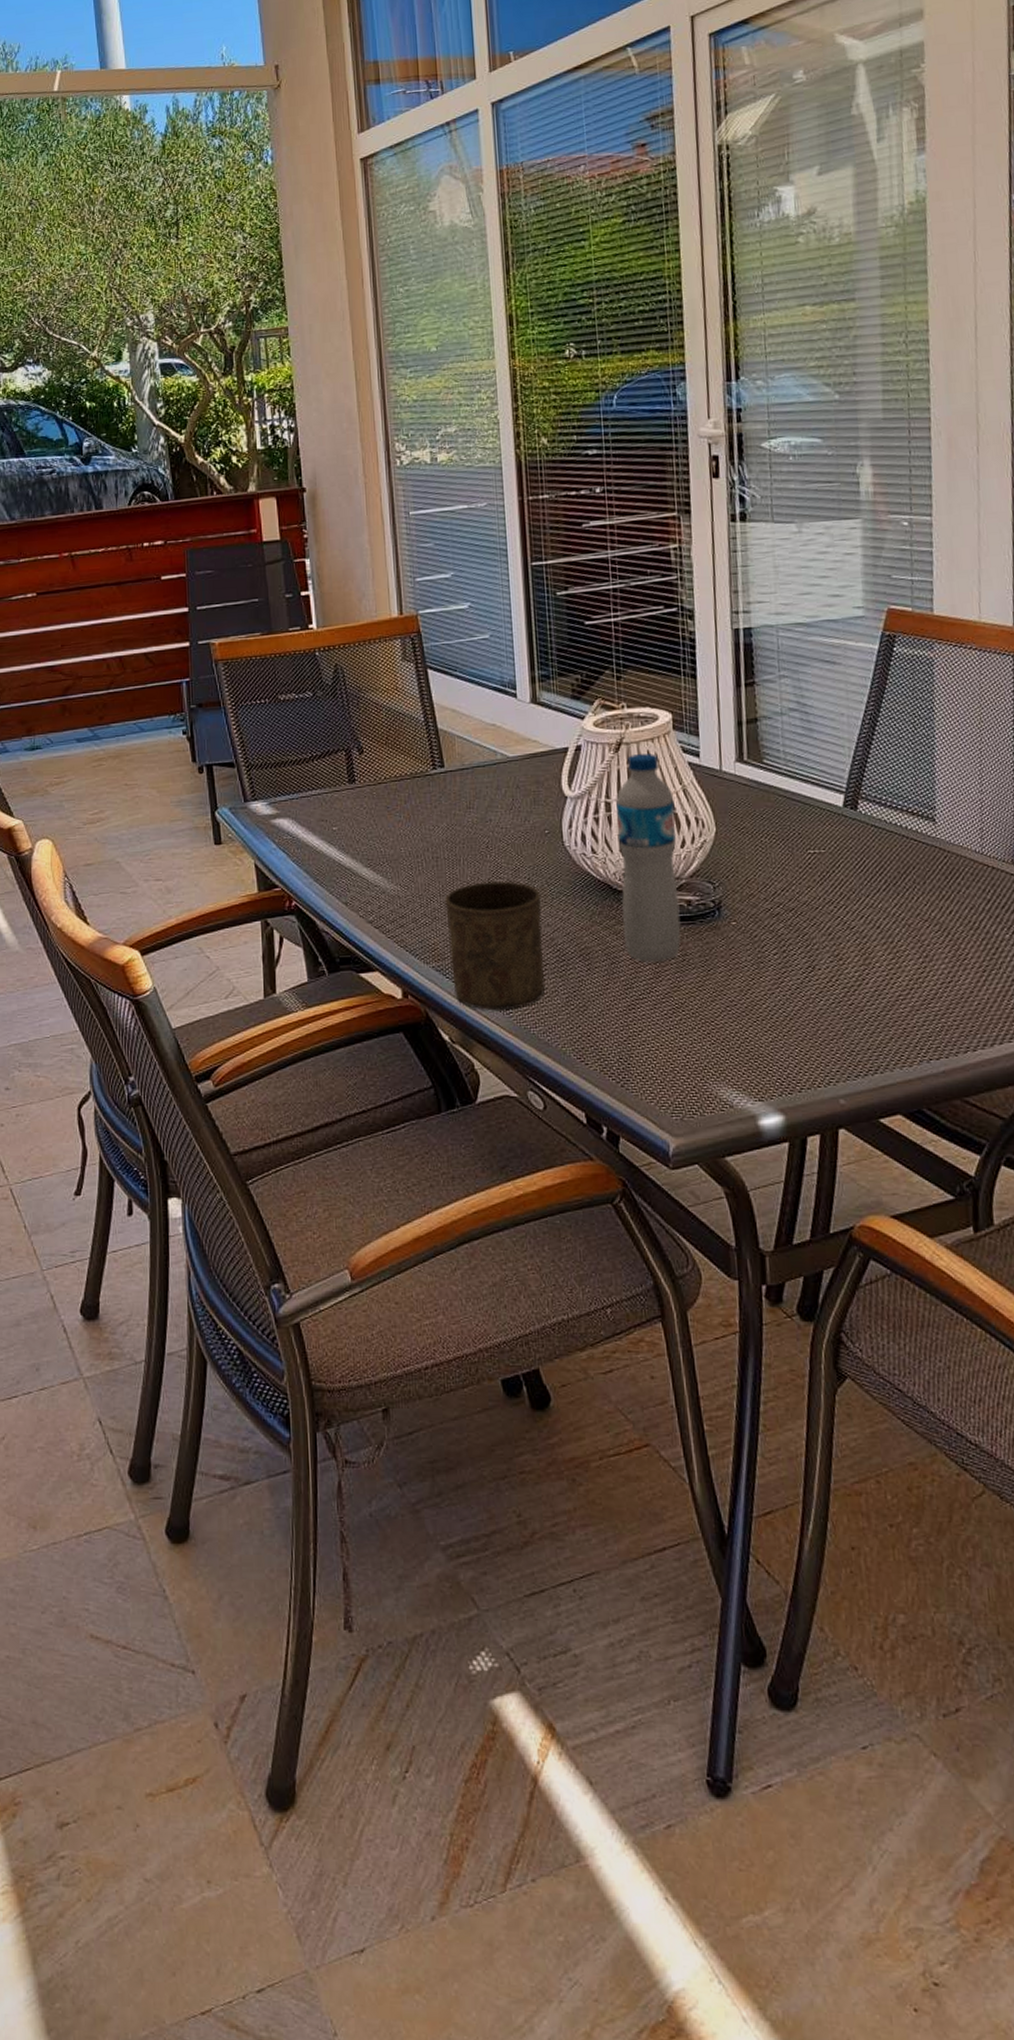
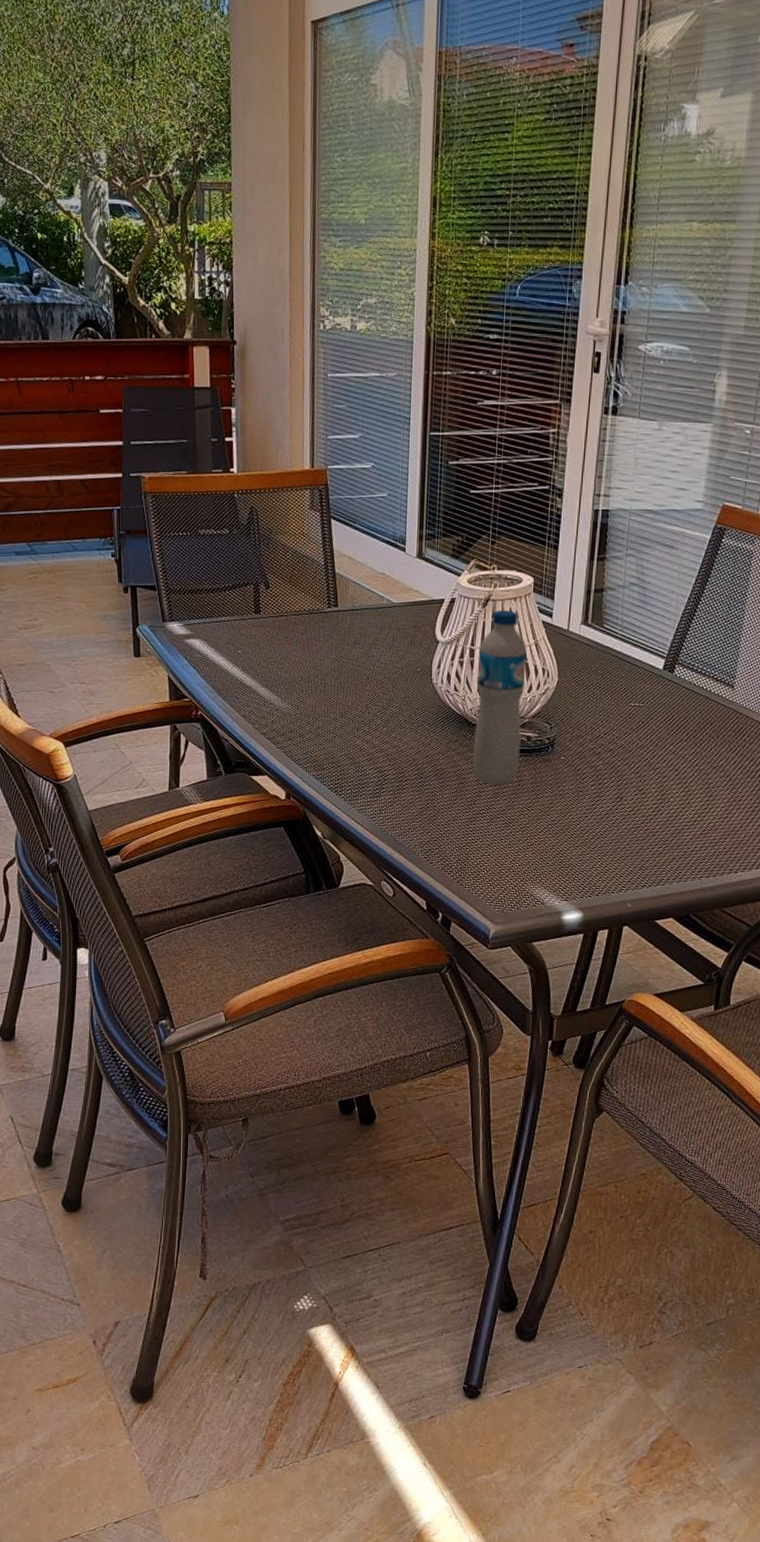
cup: present [445,880,546,1010] -> none [328,707,409,815]

